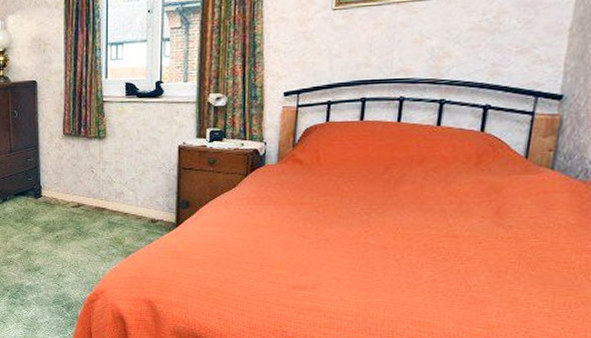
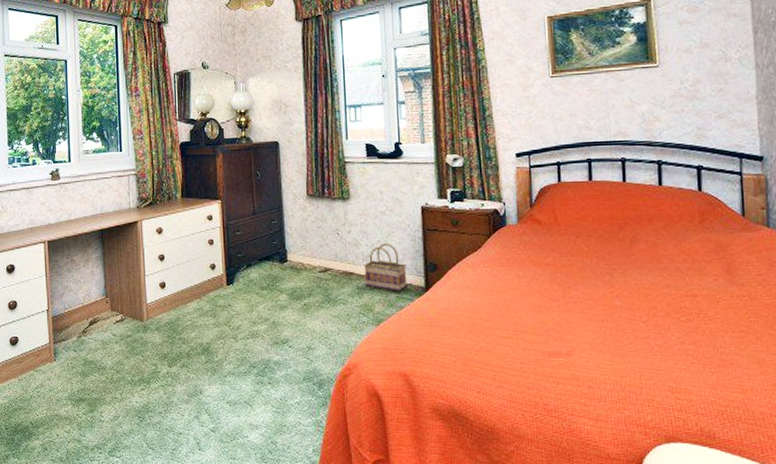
basket: none [116,180,159,227] -> present [364,242,407,292]

